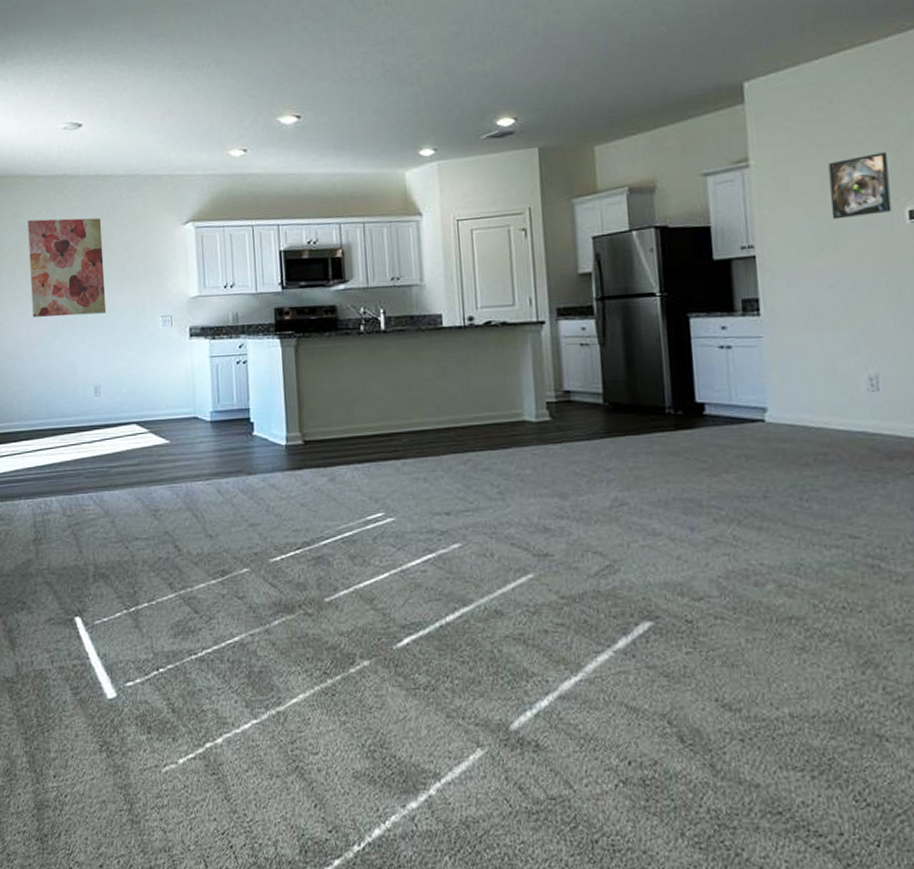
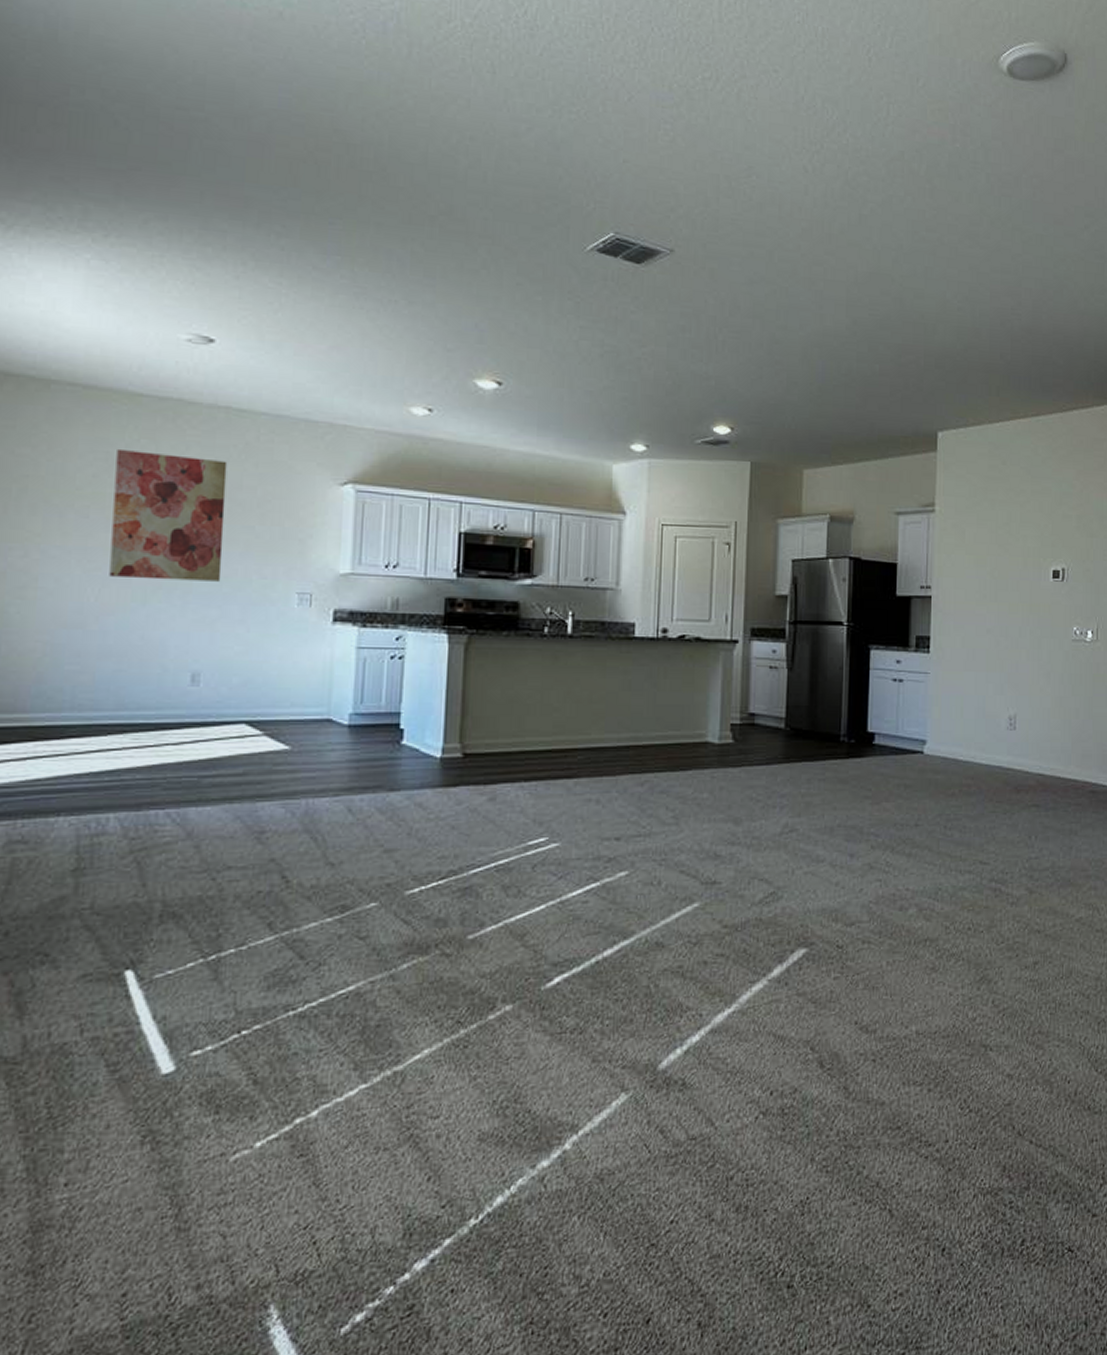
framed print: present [828,152,892,220] -> none [995,515,1042,571]

